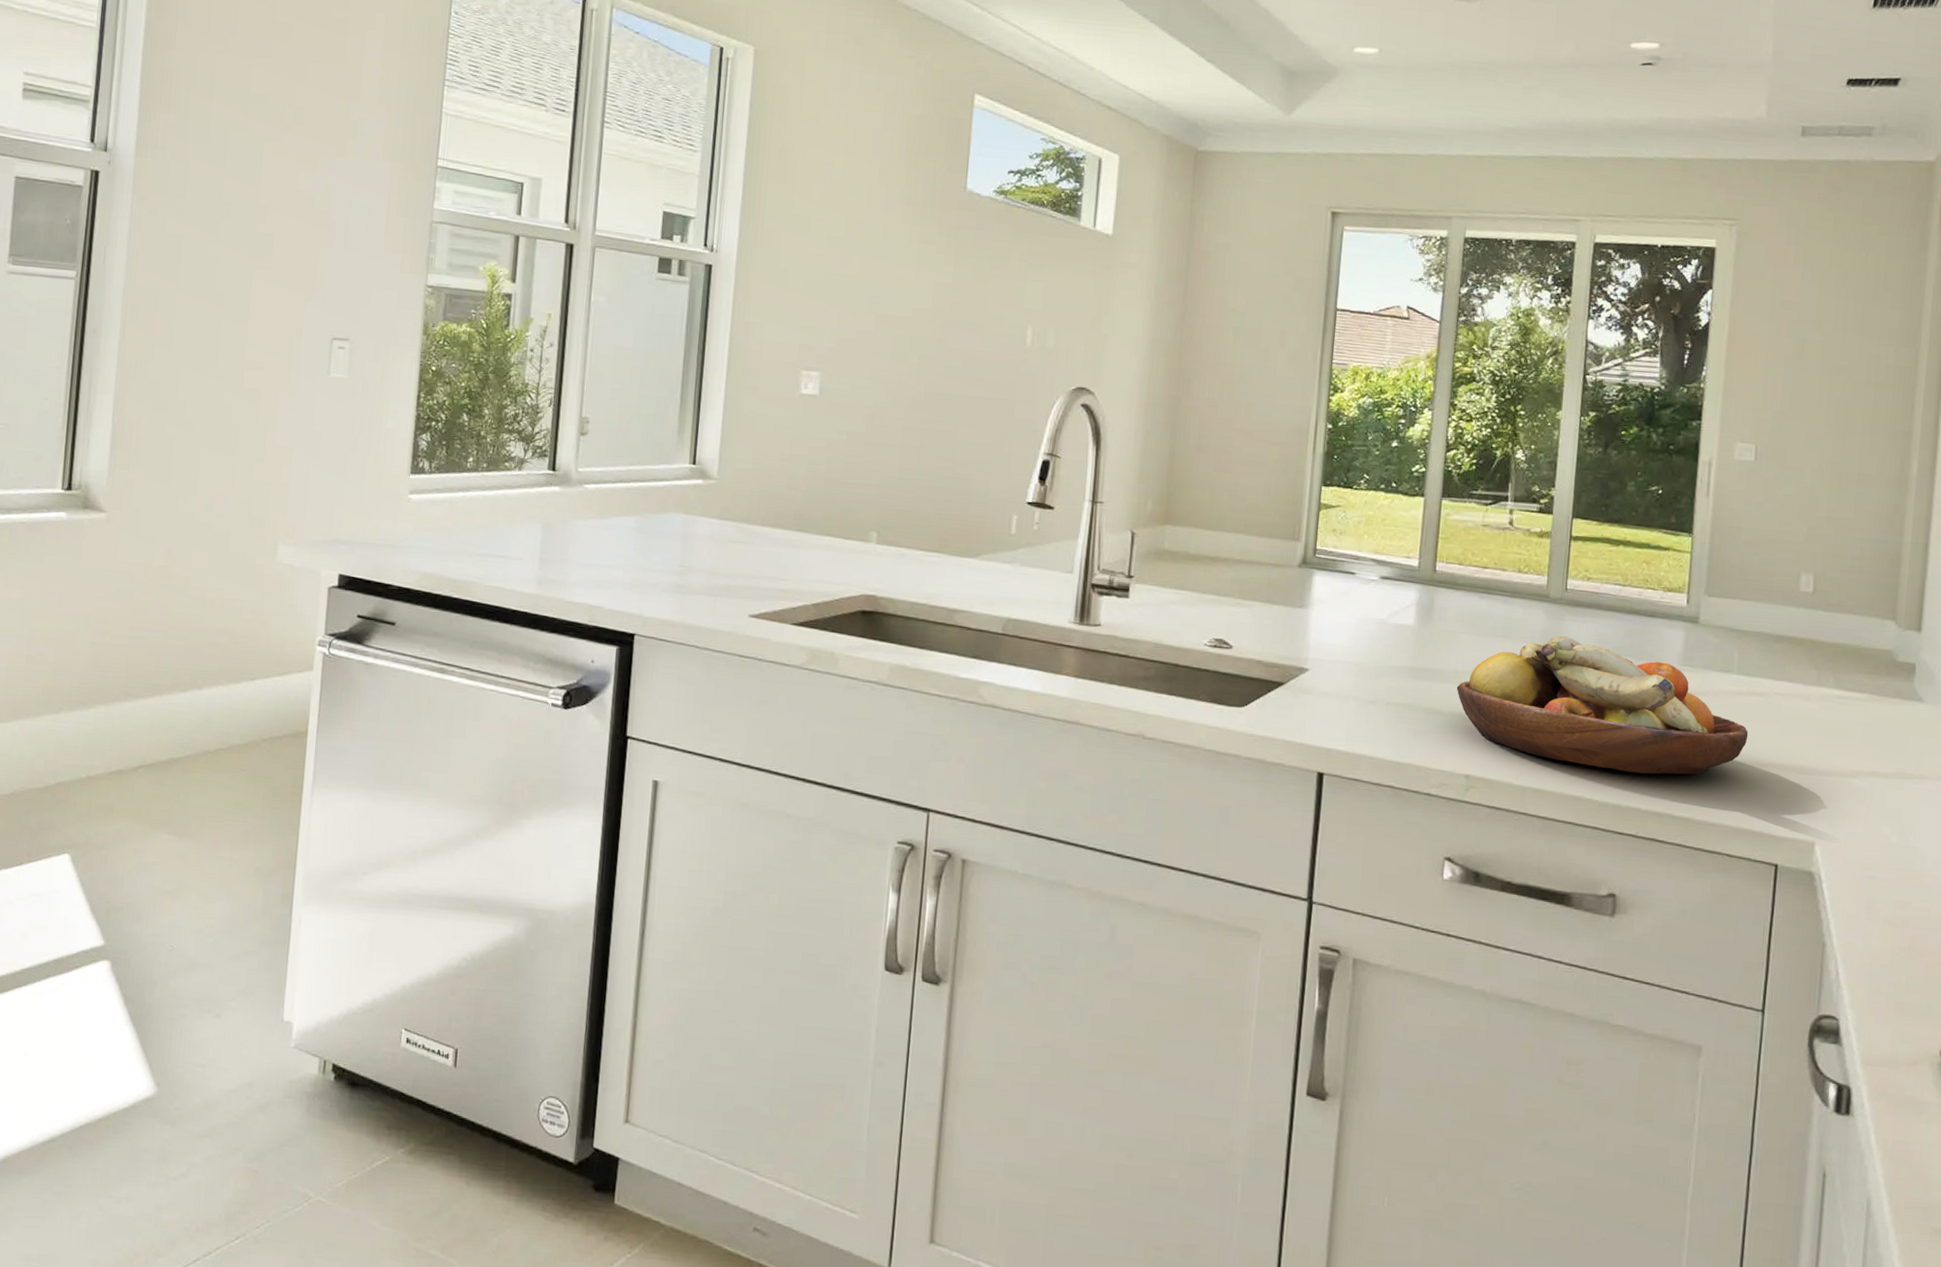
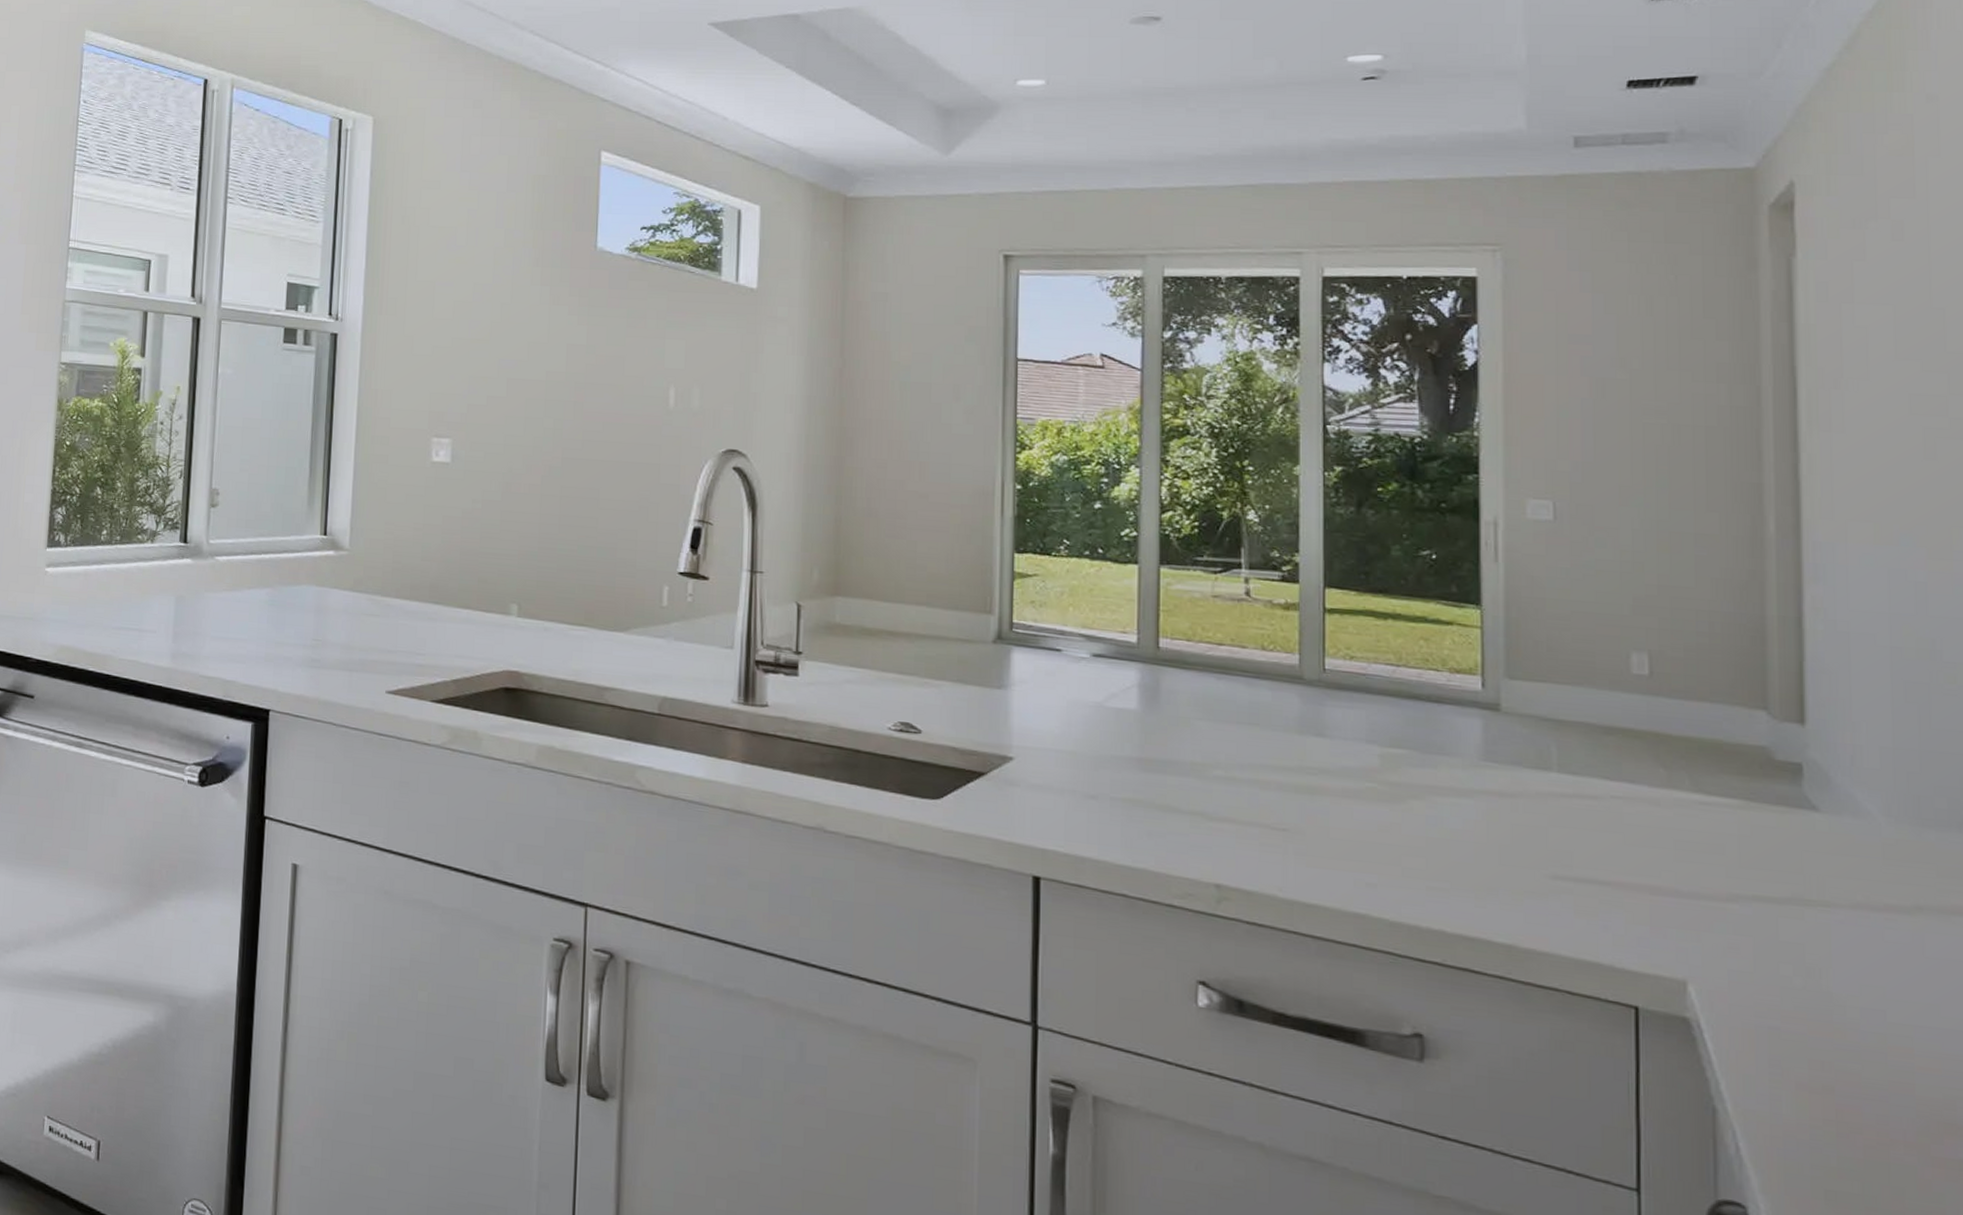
fruit bowl: present [1456,636,1749,775] -> none [1196,724,1581,893]

